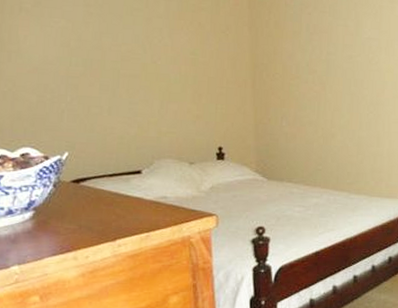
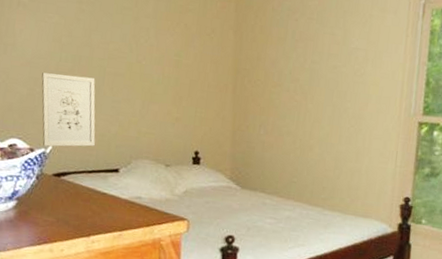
wall art: none [51,78,114,153] -> present [41,72,96,147]

